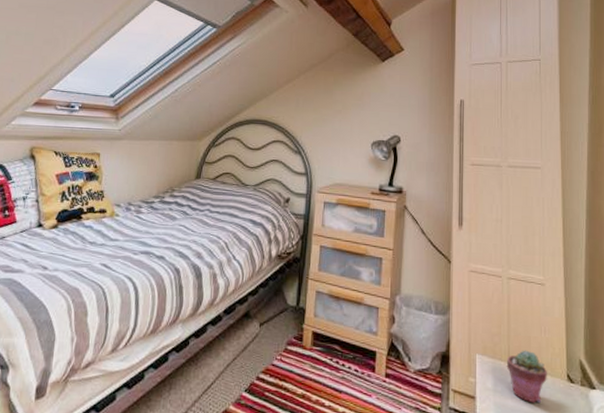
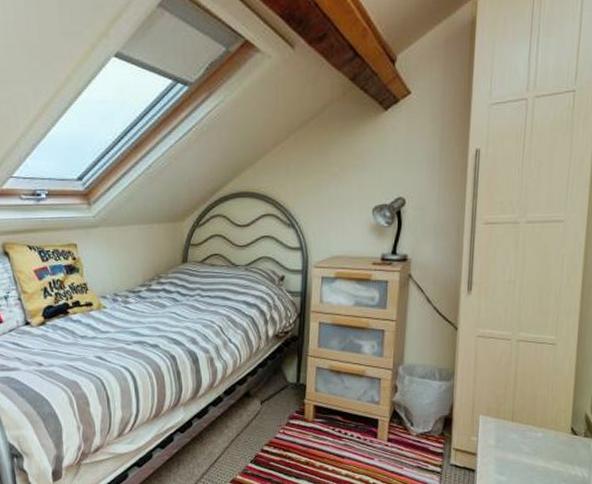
potted succulent: present [506,350,548,403] -> none [509,408,552,456]

